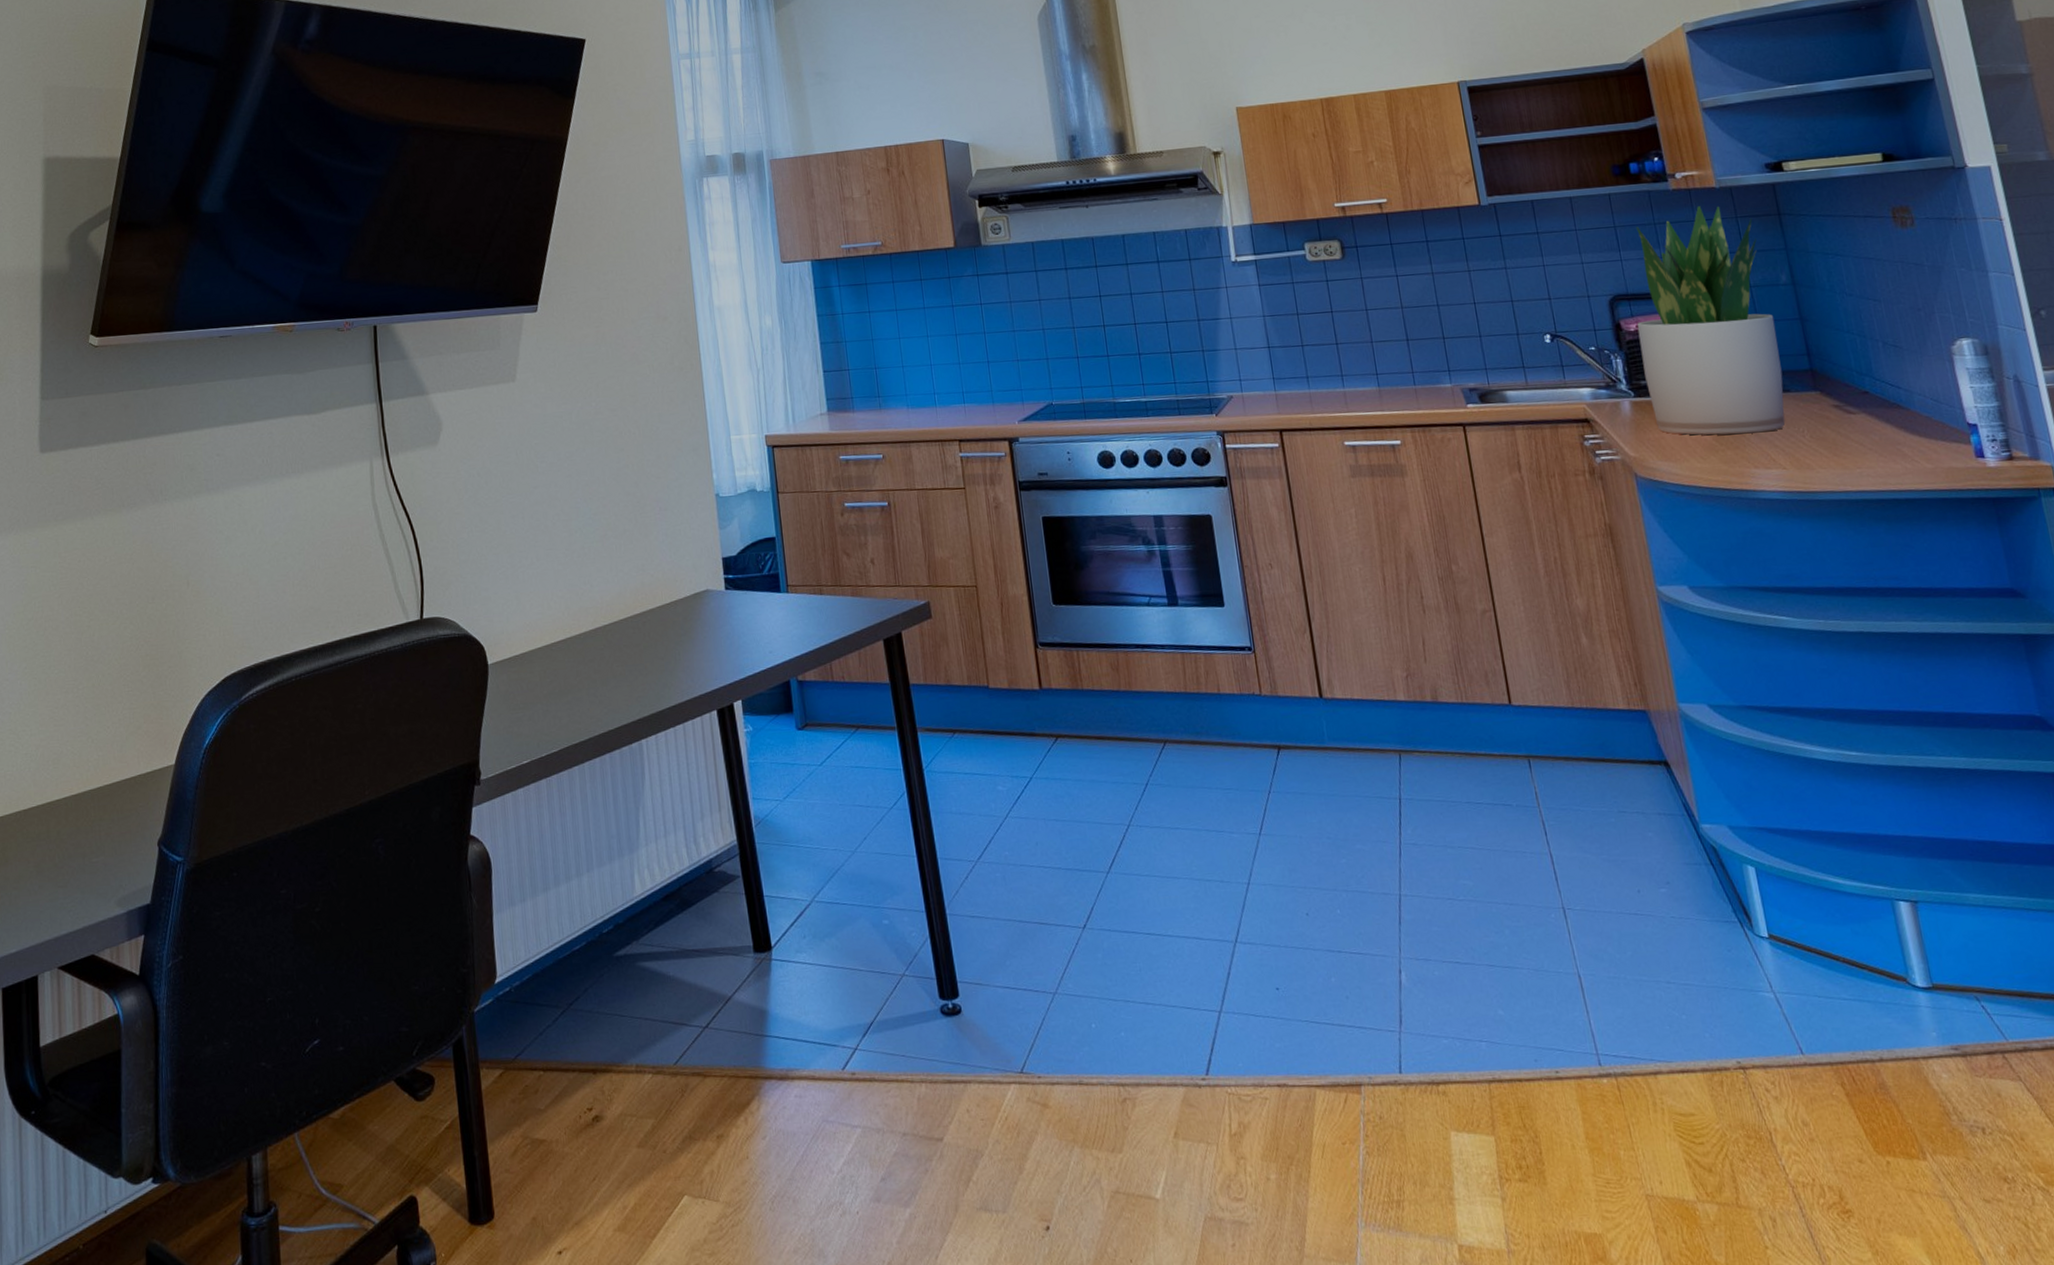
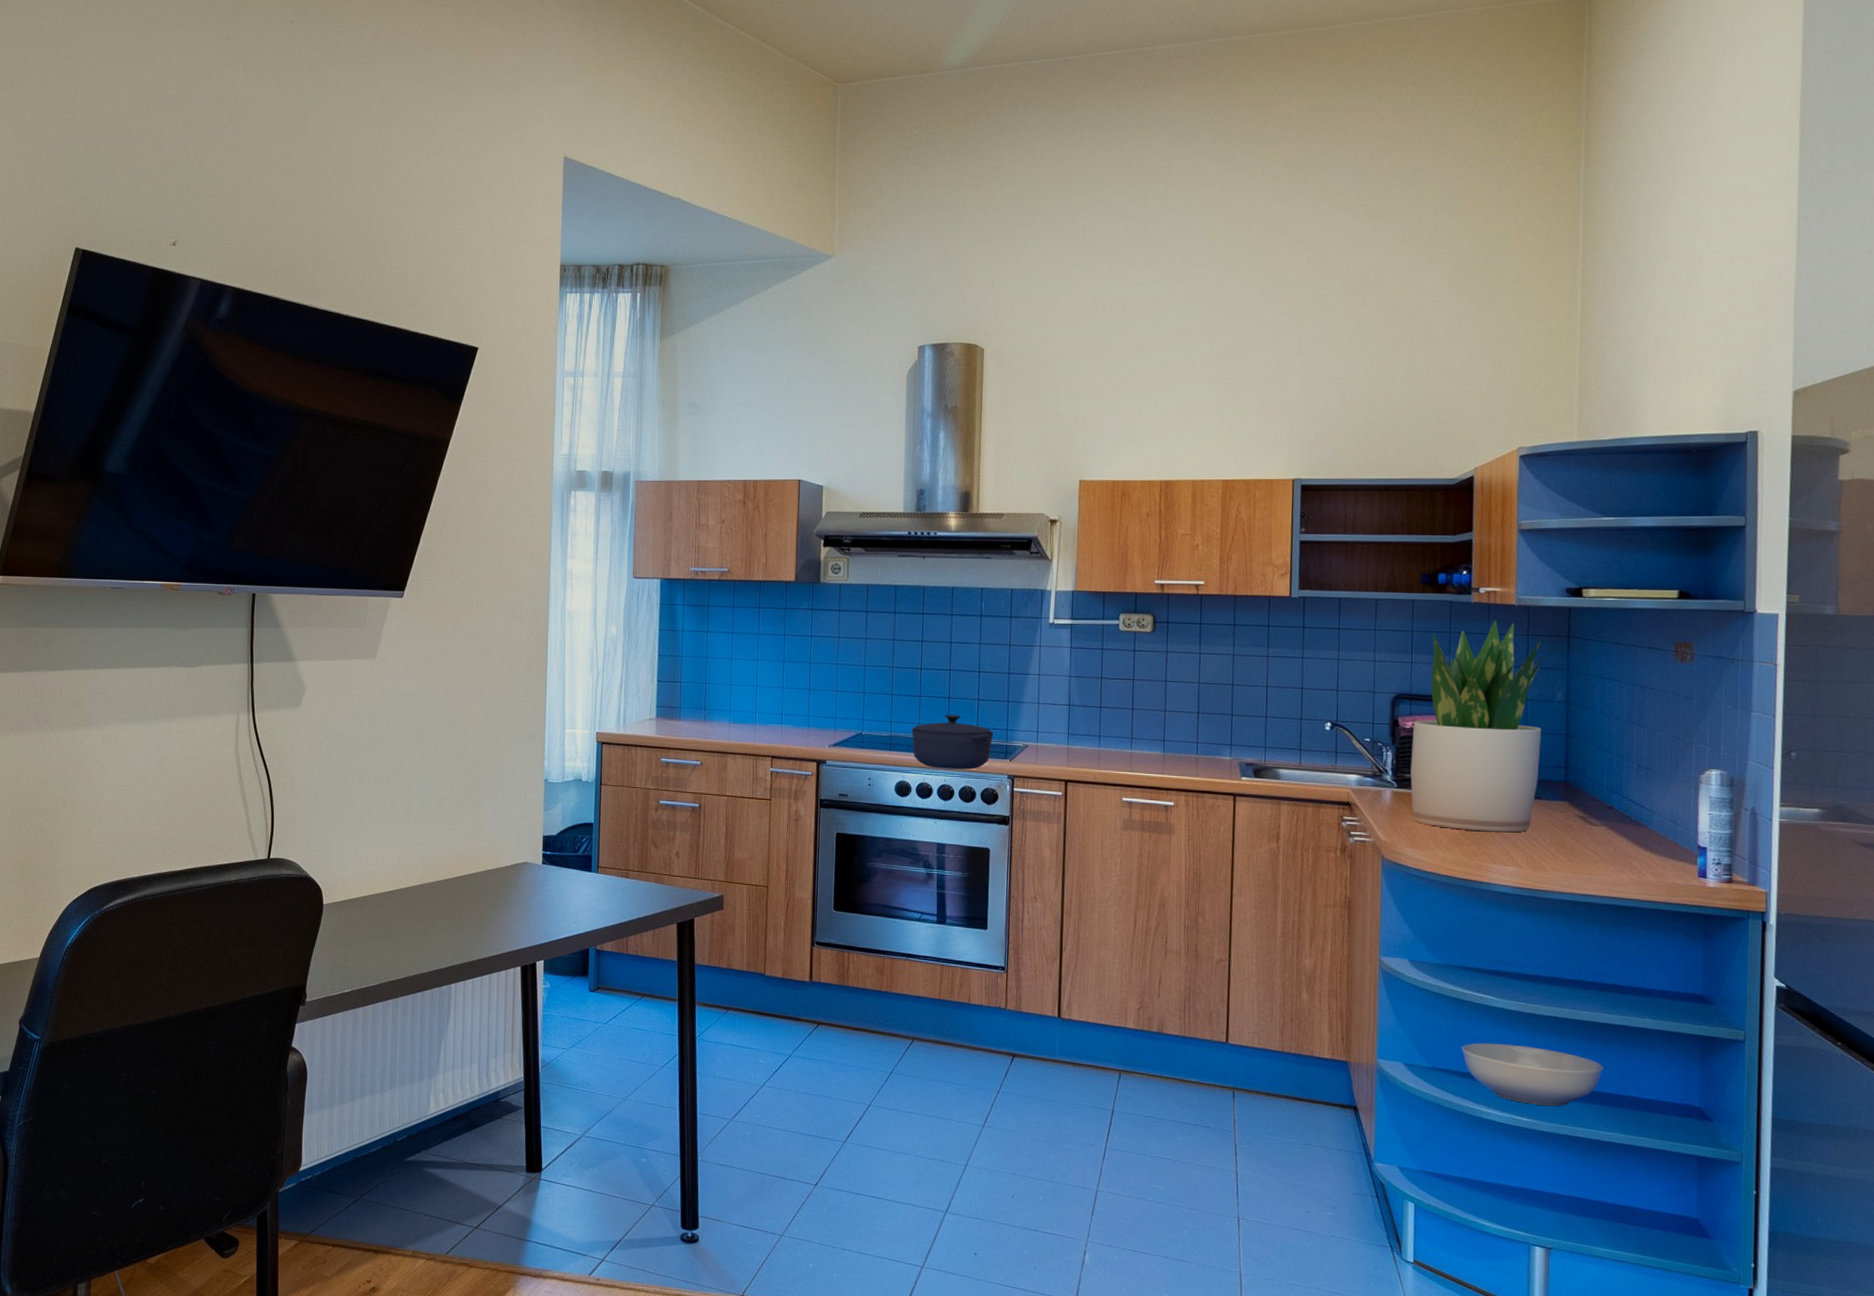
cooking pot: none [1104,371,1194,433] -> present [911,714,994,770]
bowl: none [1766,668,1927,736] -> present [1461,1042,1604,1107]

